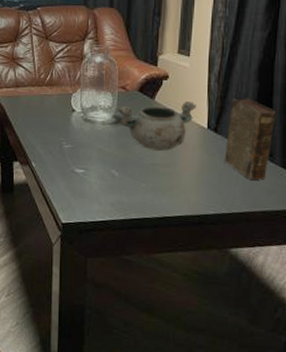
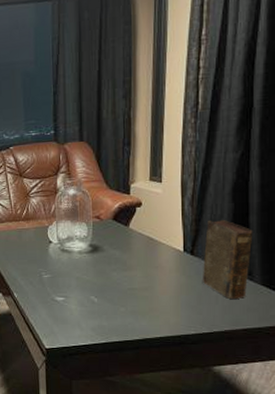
decorative bowl: present [117,101,196,151] -> none [93,226,171,275]

